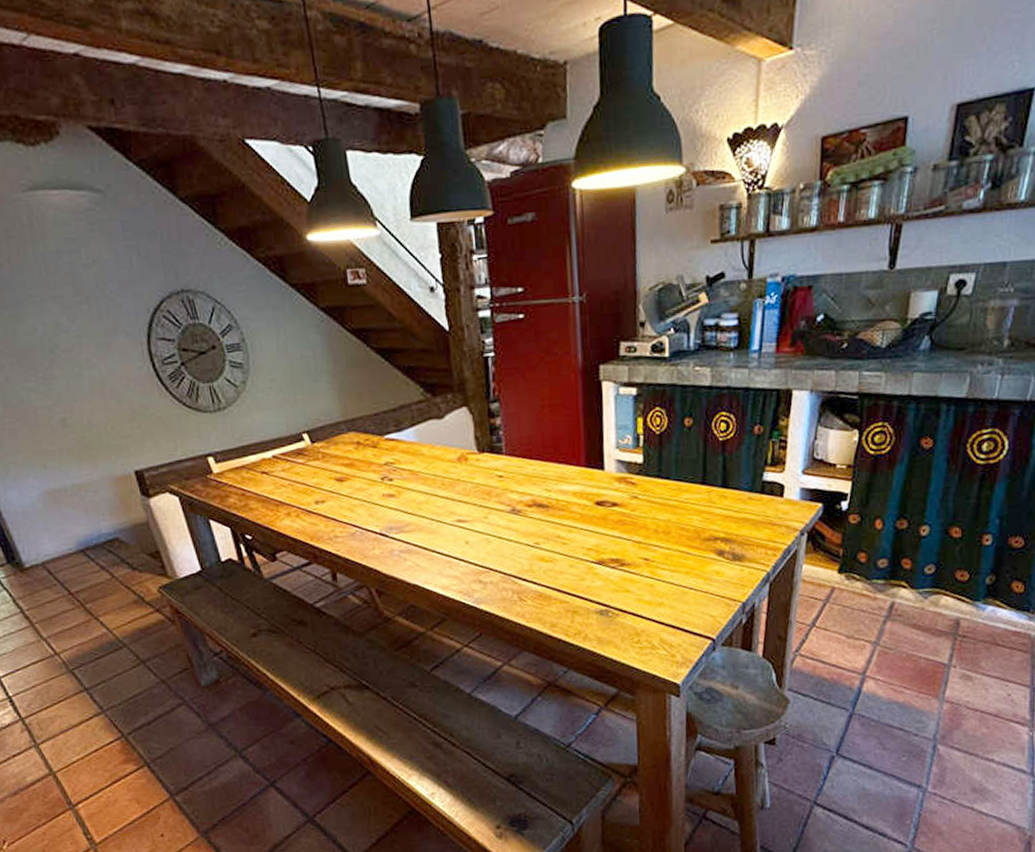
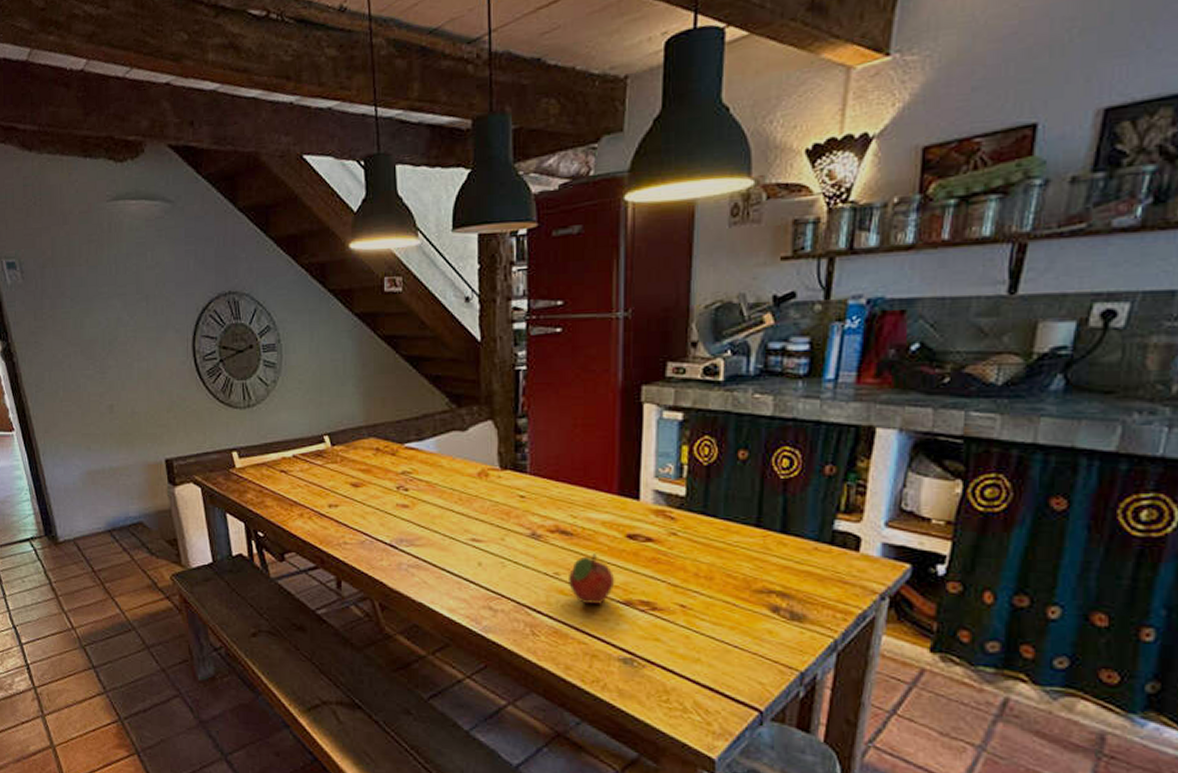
fruit: none [548,521,588,567] -> present [569,553,615,604]

